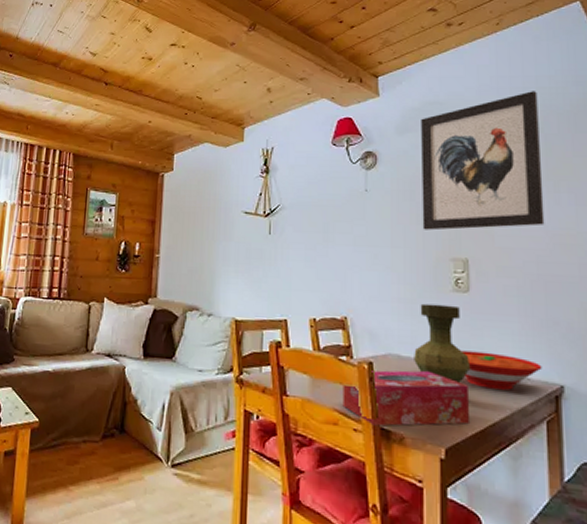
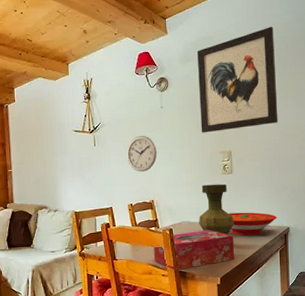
wall clock: none [312,225,356,276] -> present [126,135,157,172]

